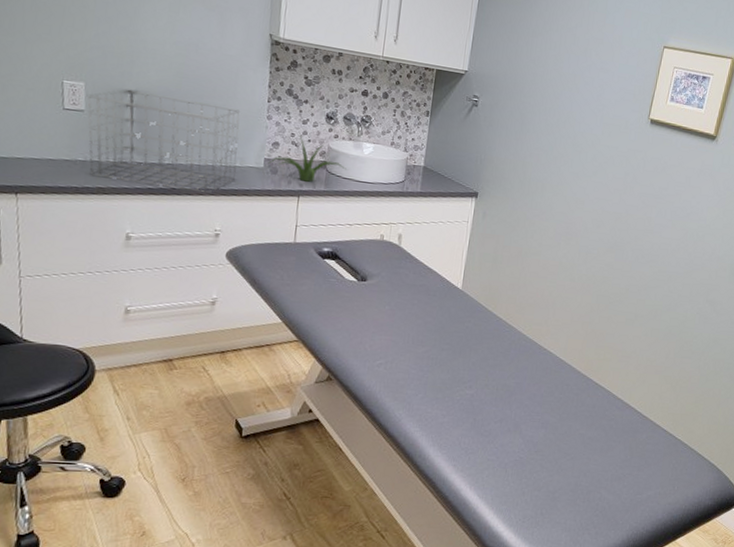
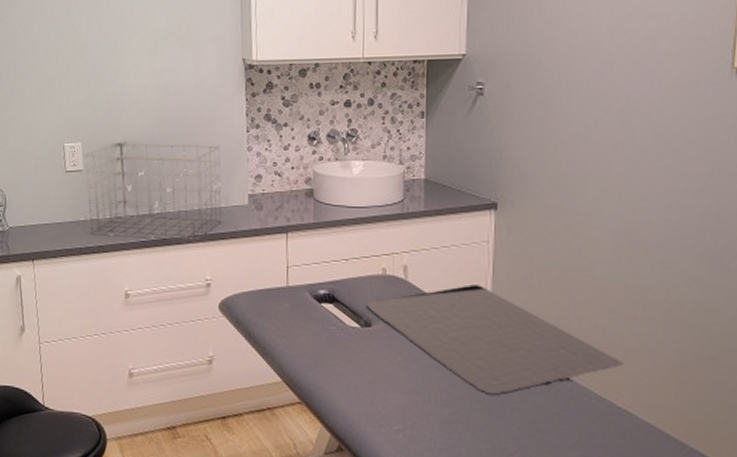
plant: present [268,135,347,182] -> none [252,164,336,215]
bath mat: none [364,253,552,339] -> present [366,284,624,395]

